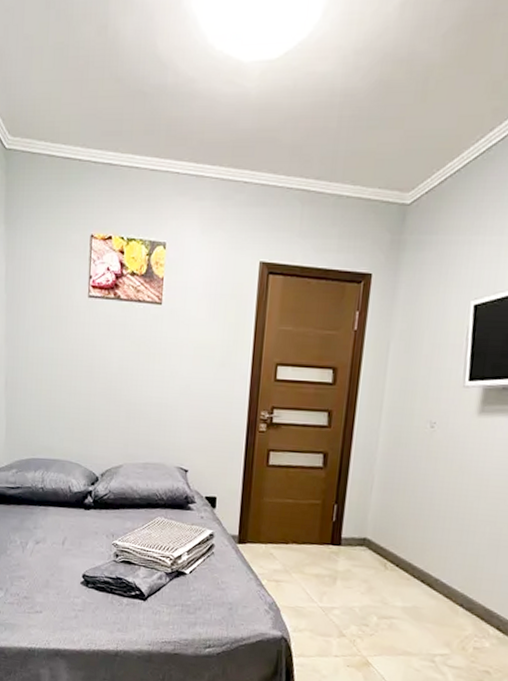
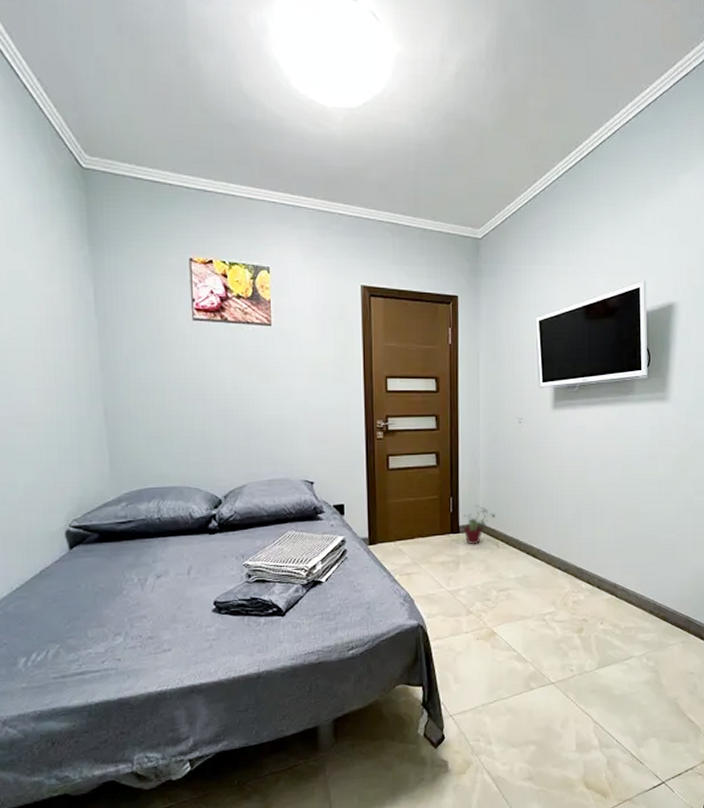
potted plant: none [346,517,387,562] -> present [464,505,495,545]

